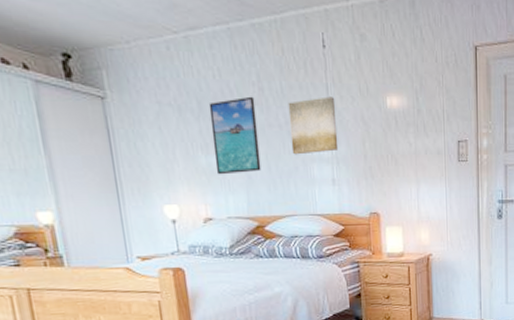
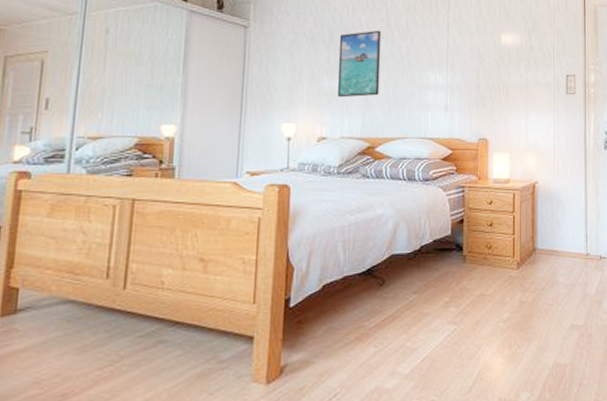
wall art: present [288,96,339,155] -> none [410,32,455,82]

